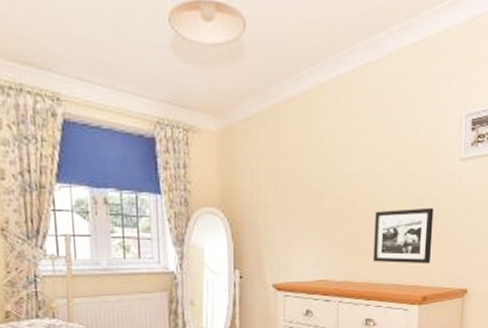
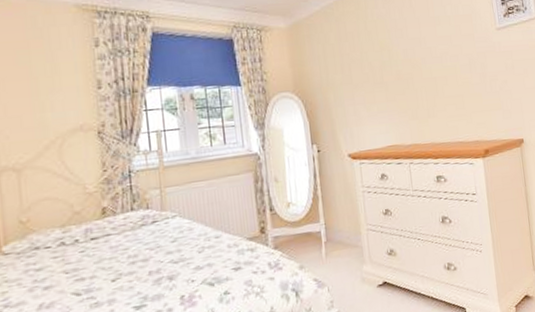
picture frame: present [374,207,434,264] -> none [431,71,486,124]

